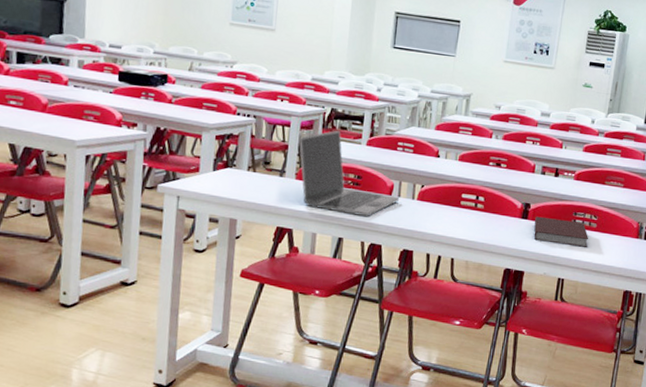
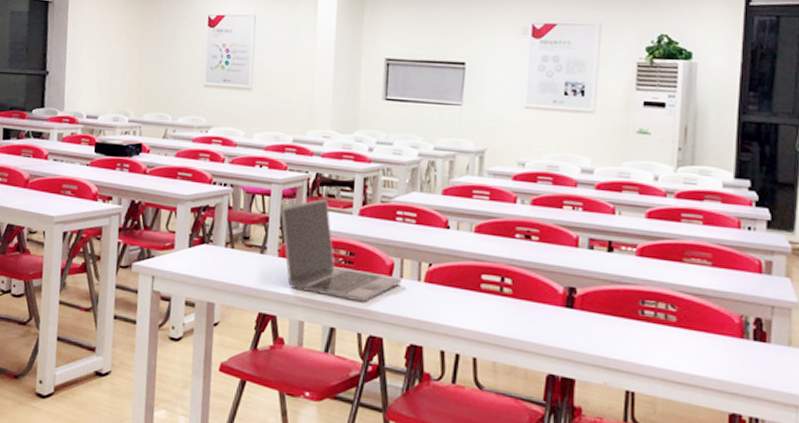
notebook: present [534,216,589,247] -> none [585,304,667,349]

